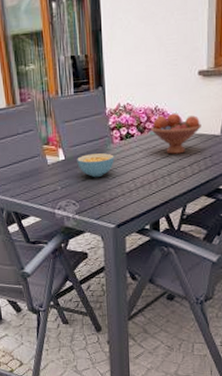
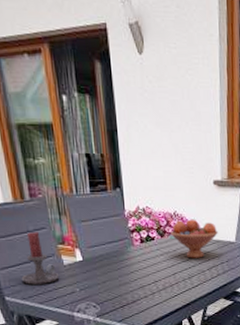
candle holder: none [10,134,44,183] -> present [21,232,60,285]
cereal bowl: present [77,153,114,178] -> none [96,255,135,280]

